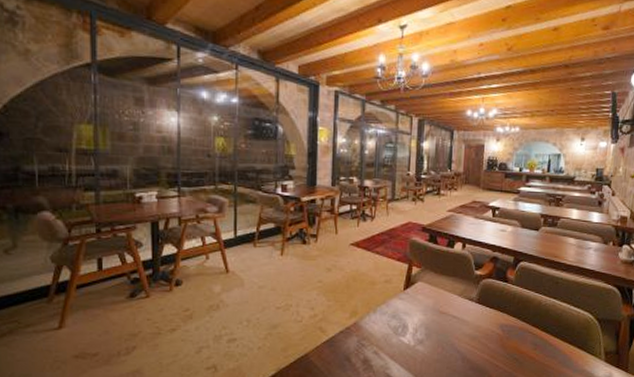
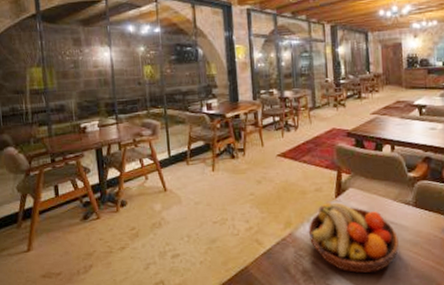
fruit bowl: none [373,294,459,364] -> present [308,202,399,274]

